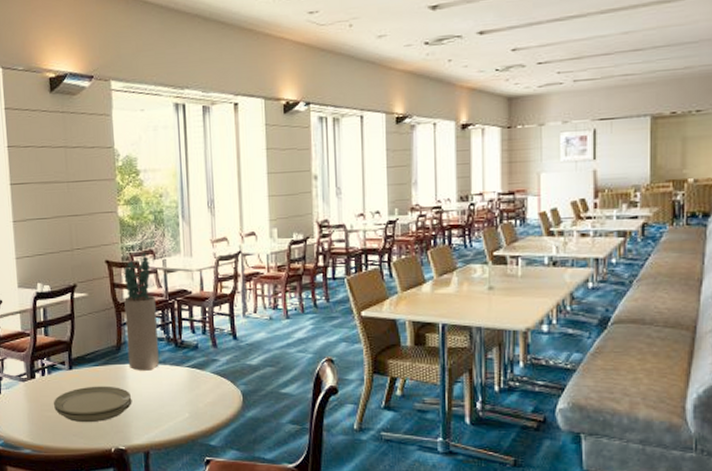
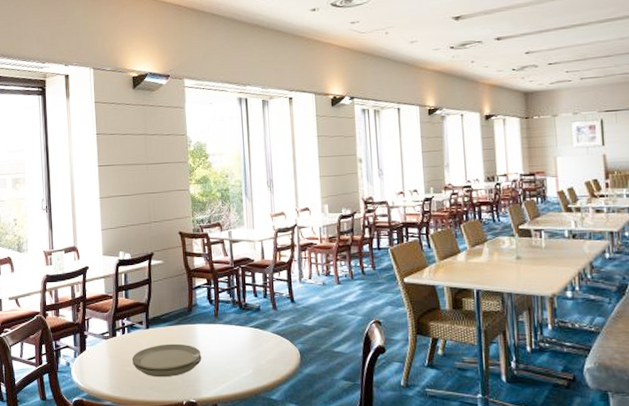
vase: present [124,246,159,371] -> none [195,220,226,330]

